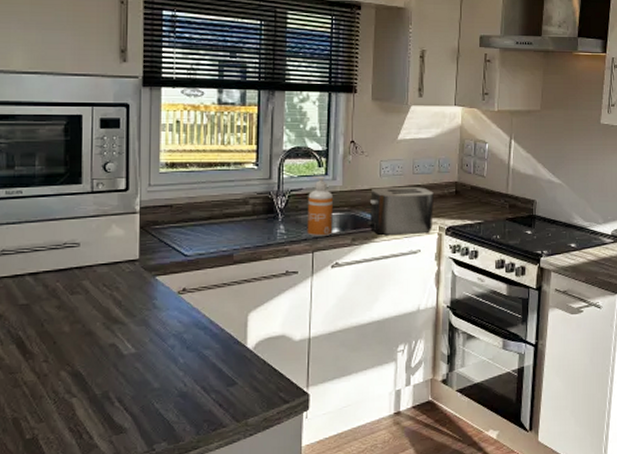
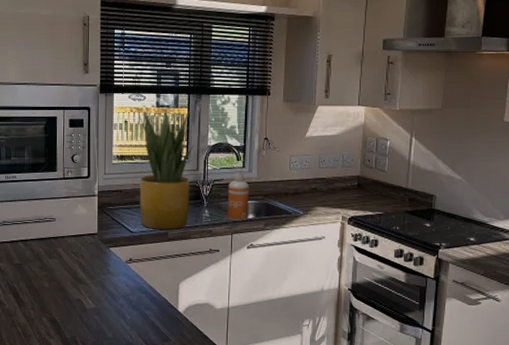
planter: none [193,106,265,251] -> present [138,108,194,230]
toaster: present [368,186,433,237] -> none [278,179,337,224]

